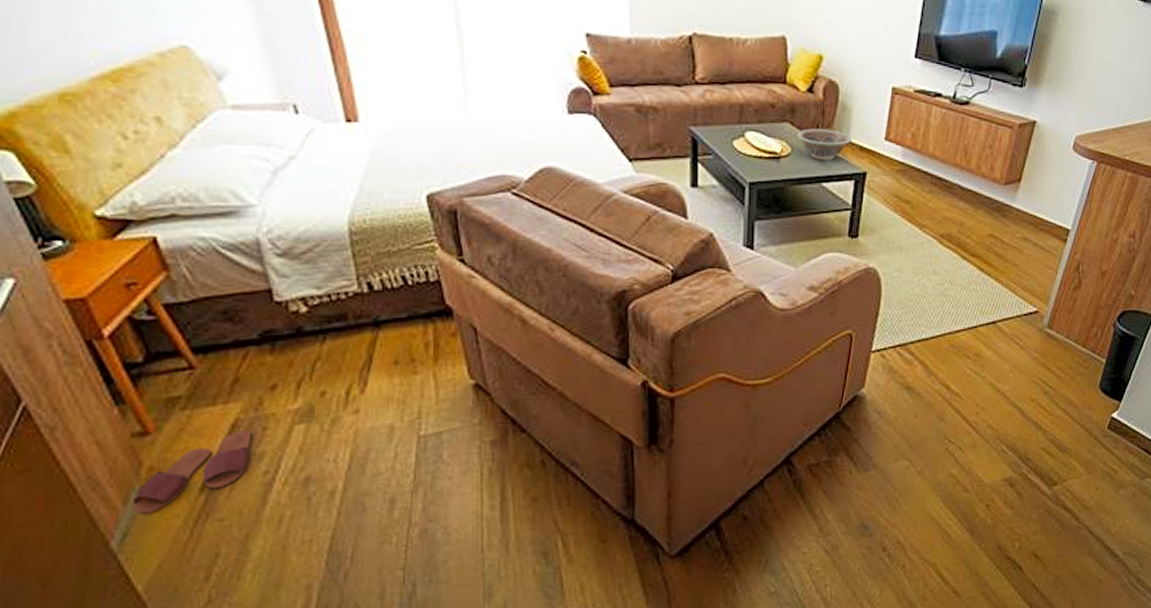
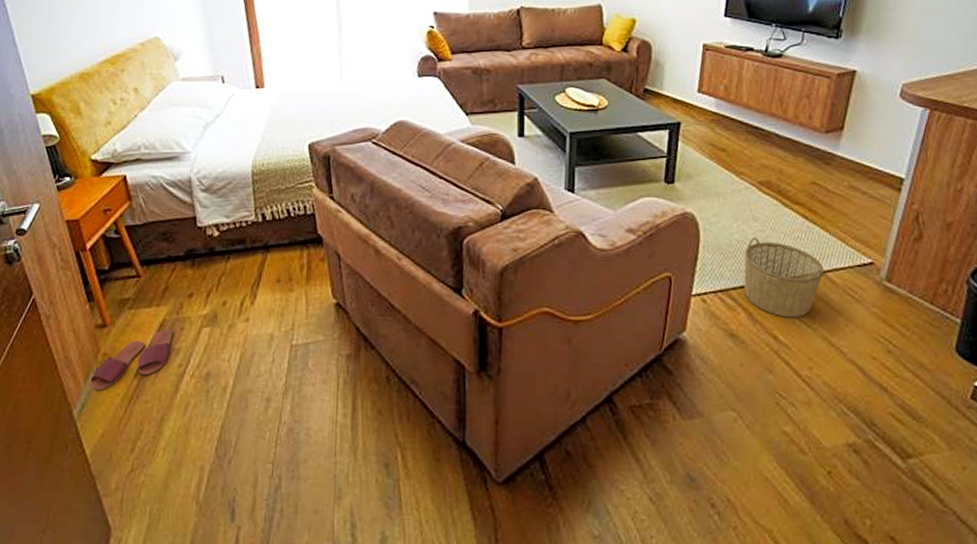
decorative bowl: present [797,129,852,161] -> none [613,84,665,112]
basket: none [922,290,995,368] -> present [744,237,825,318]

